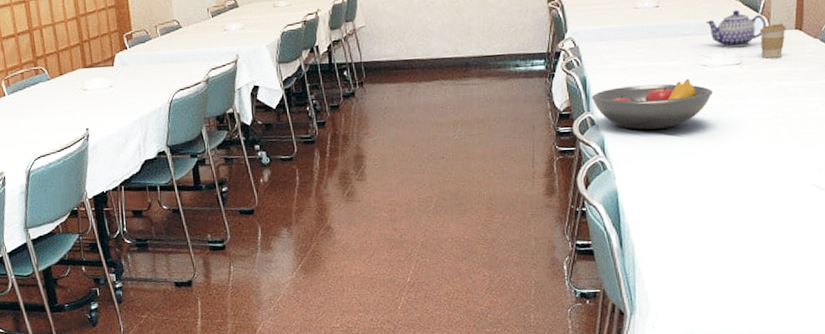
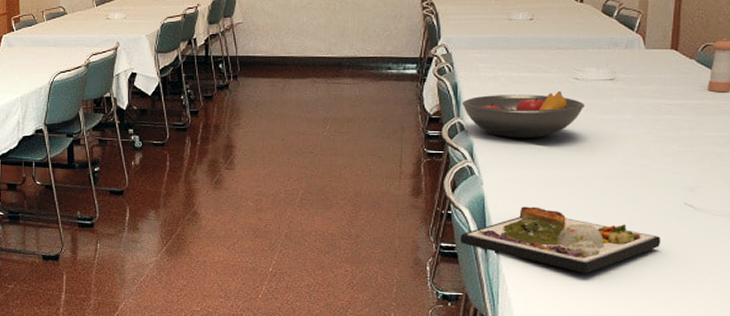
dinner plate: none [596,198,791,262] -> present [461,206,661,274]
teapot: present [705,10,766,48] -> none [579,27,641,64]
coffee cup: present [759,23,786,59] -> none [634,42,662,76]

